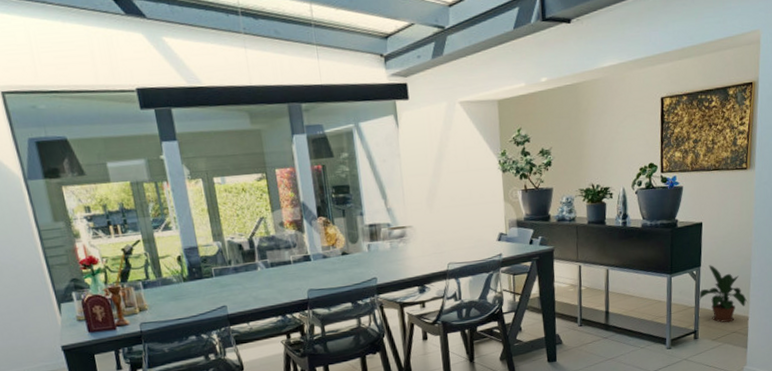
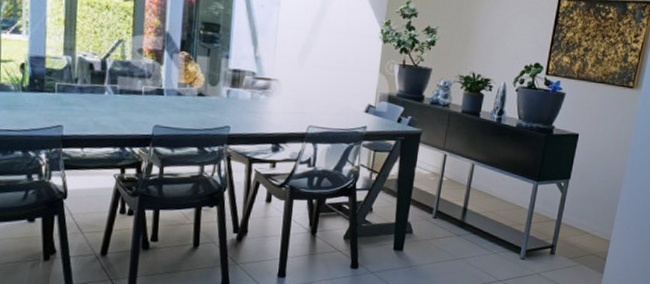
potted plant: present [698,265,748,323] -> none [562,179,612,243]

